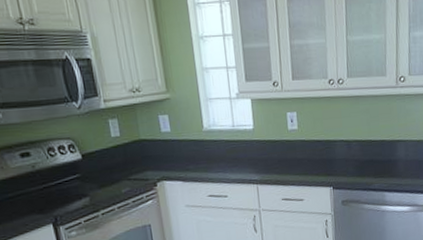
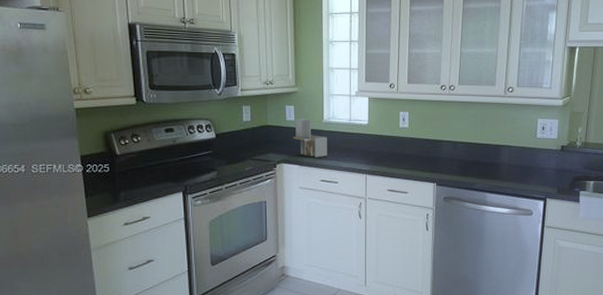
utensil holder: none [171,128,212,171] -> present [293,119,327,157]

